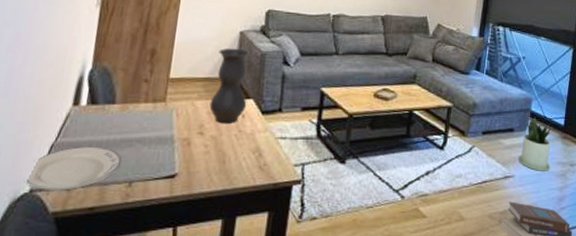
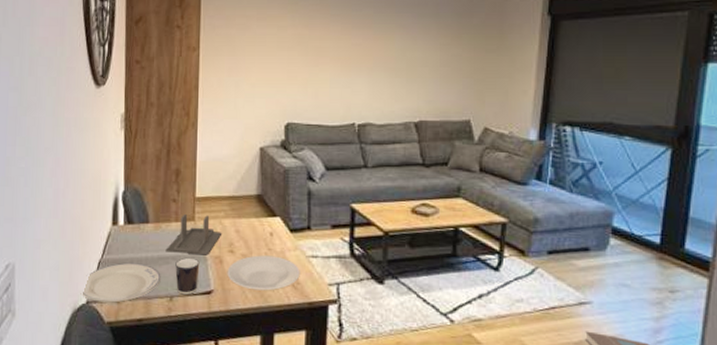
napkin holder: none [130,95,192,138] -> present [165,214,221,255]
mug: none [137,140,166,179] -> present [175,257,200,295]
plate: none [194,137,268,173] -> present [227,255,300,291]
vase: present [209,48,250,123] -> none [237,165,274,242]
planter: present [518,117,552,171] -> none [597,234,643,298]

